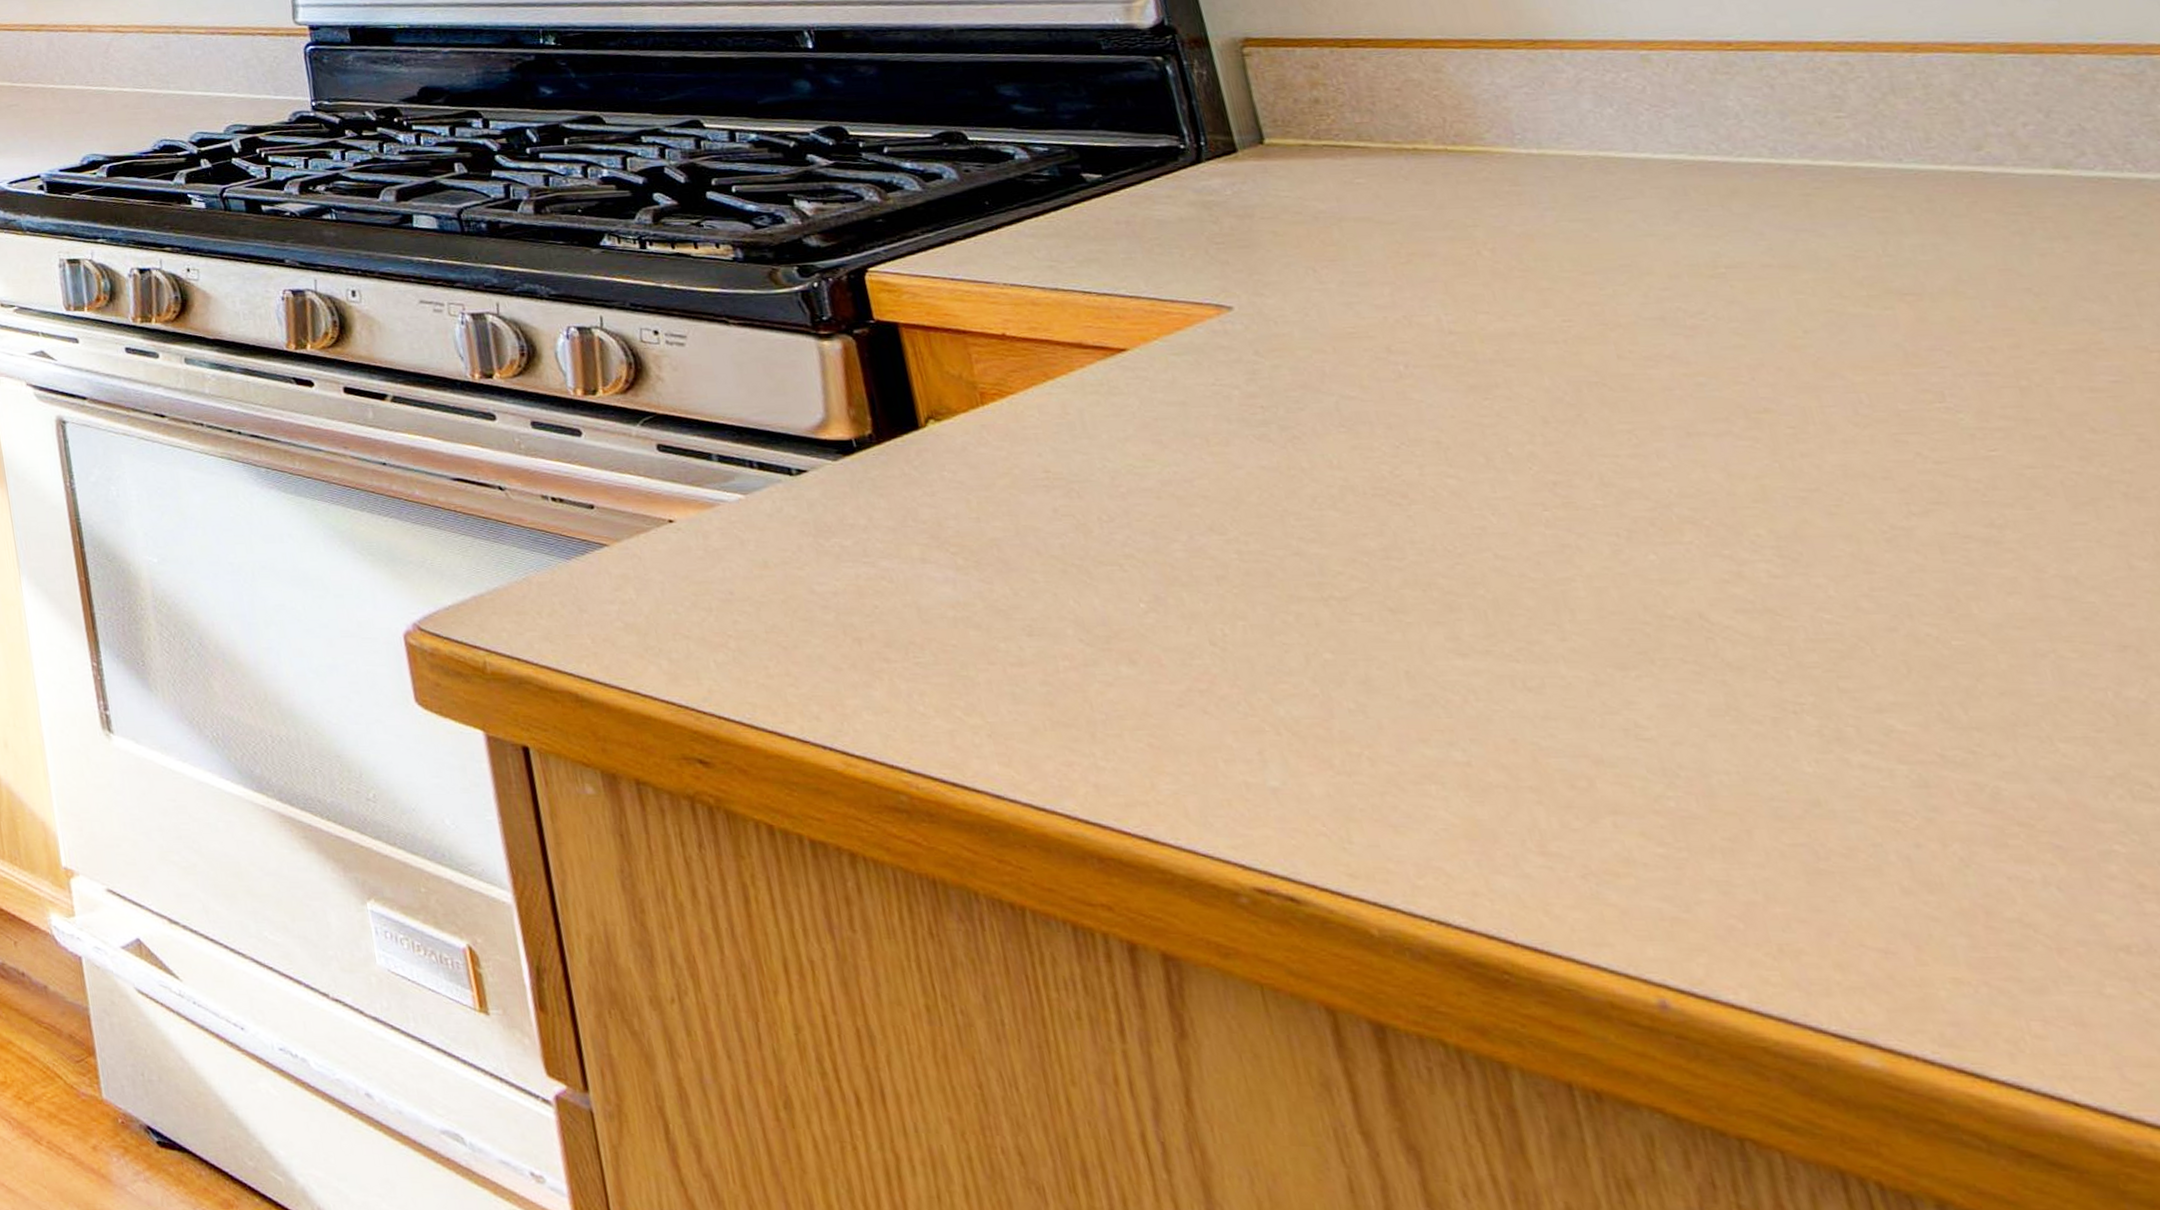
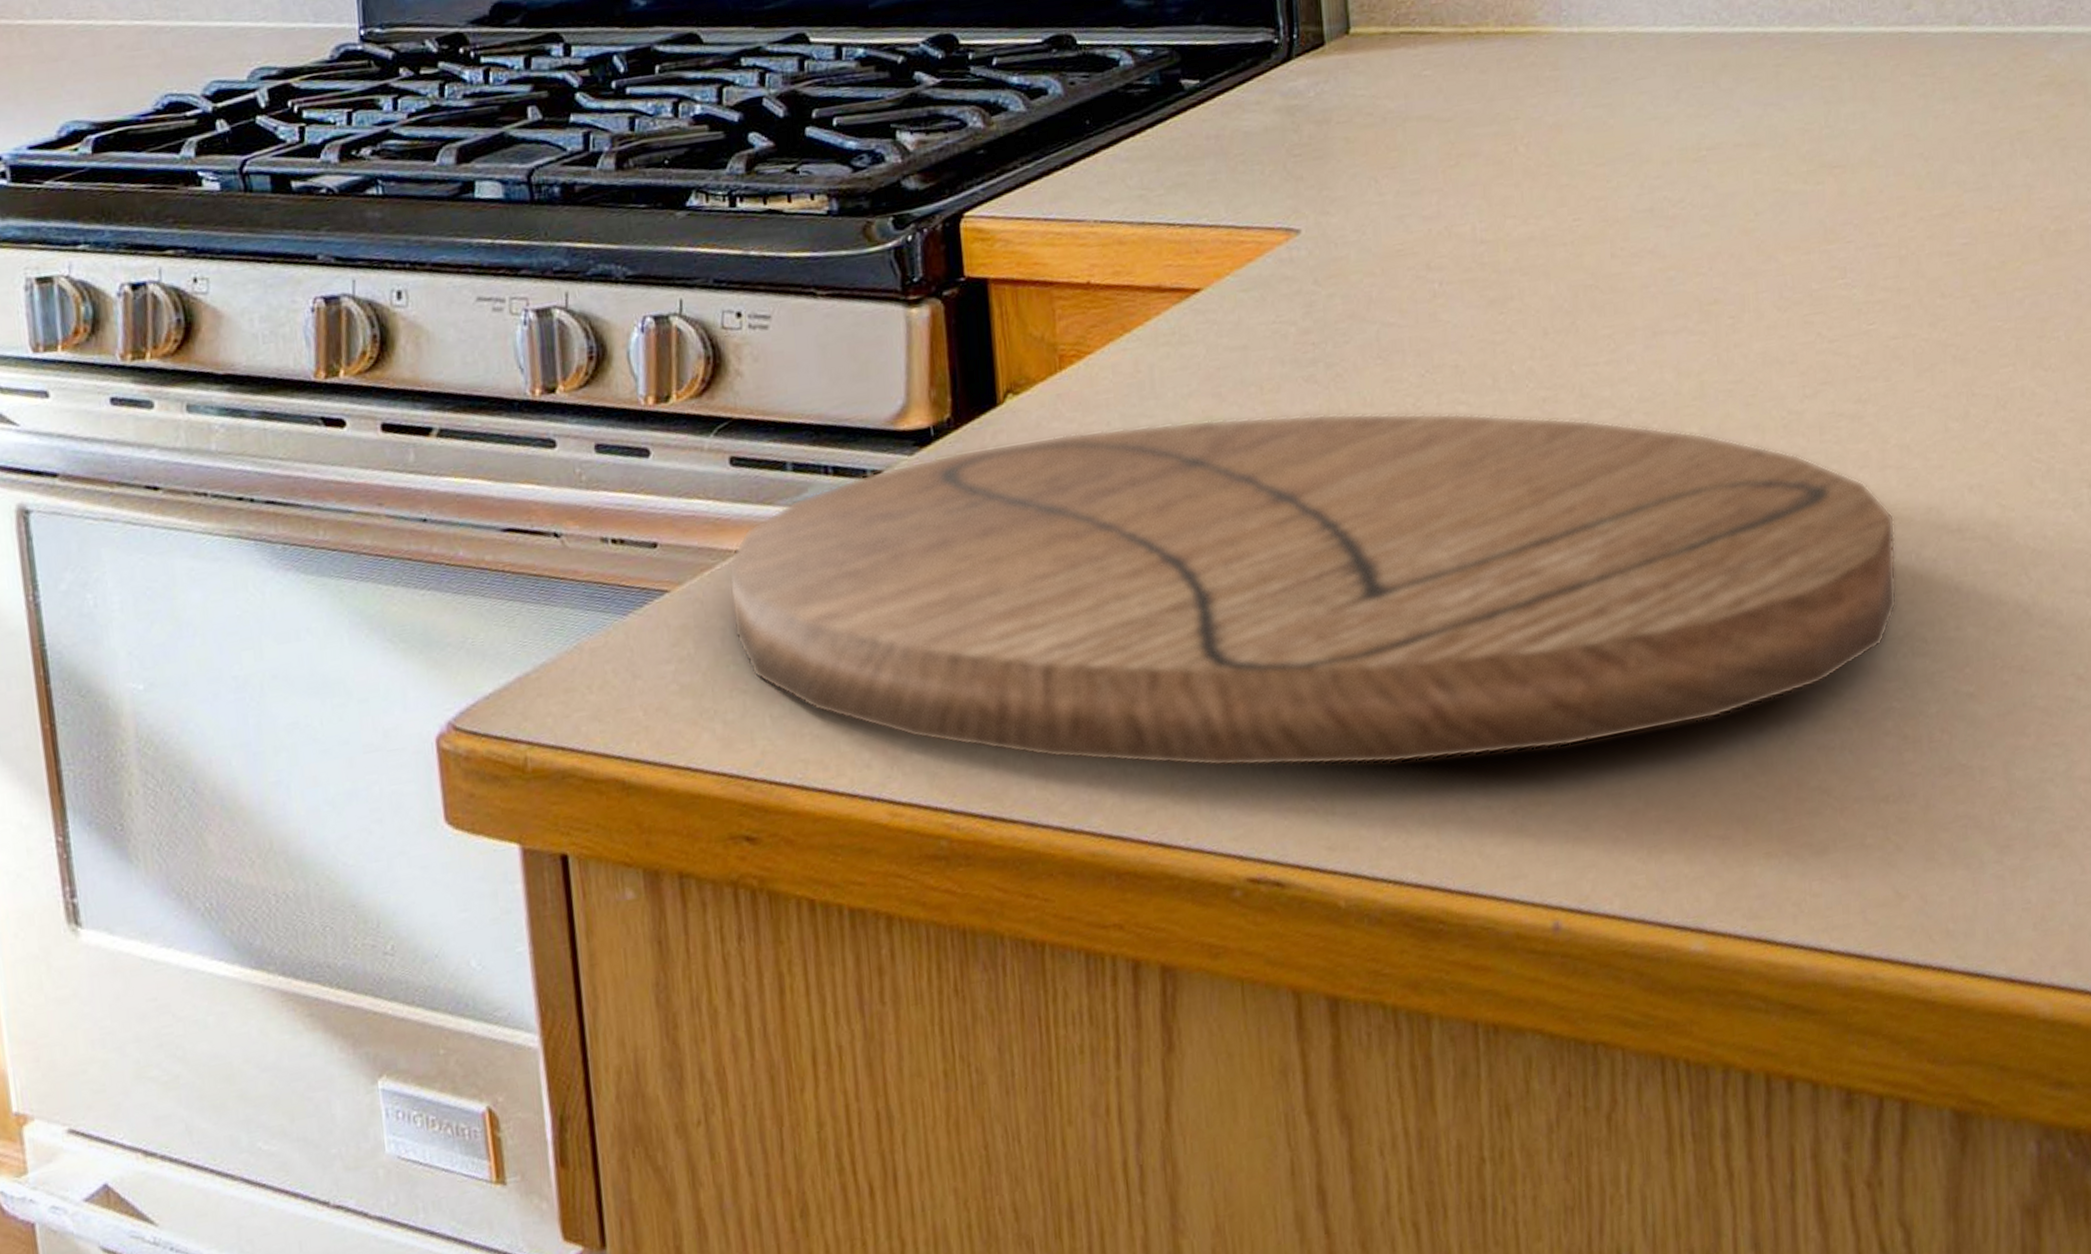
cutting board: none [661,459,2097,824] -> present [727,413,1897,768]

